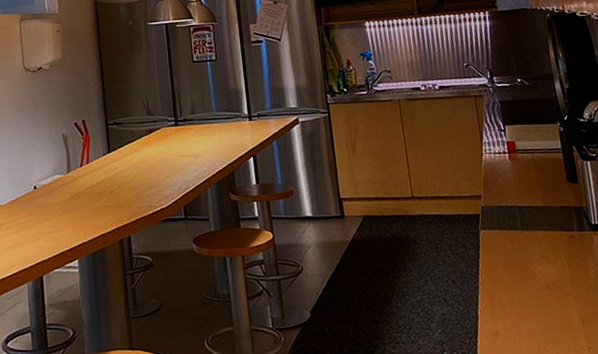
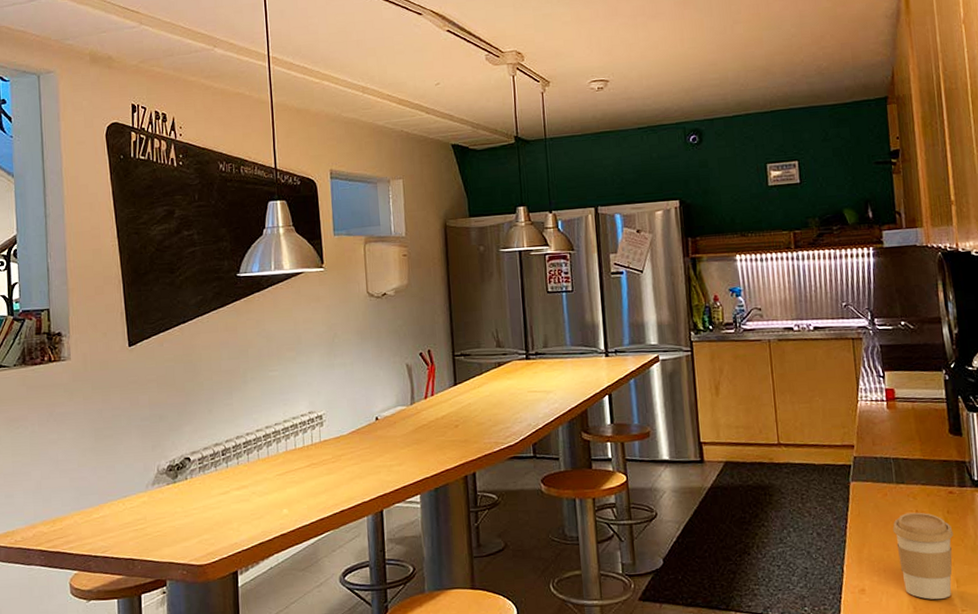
coffee cup: none [520,256,578,339] -> present [892,512,954,600]

